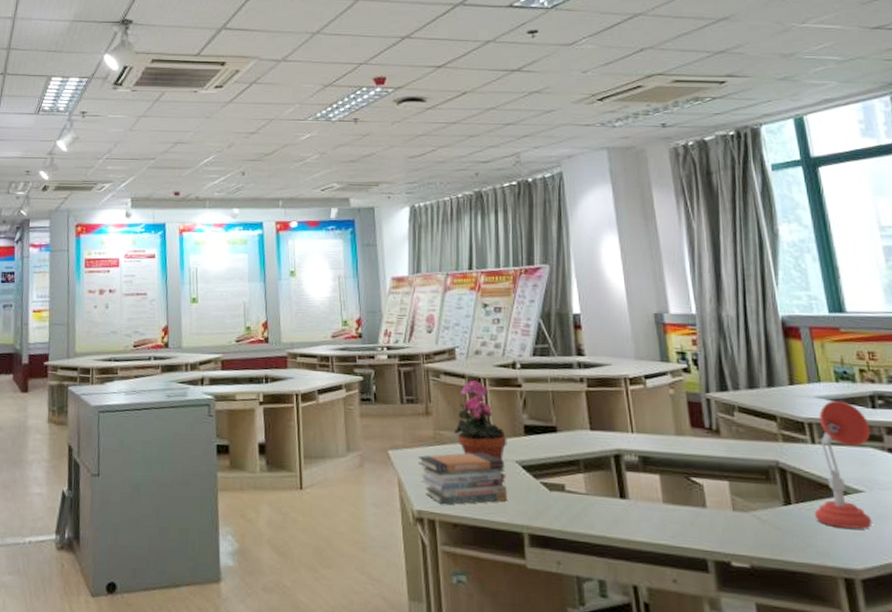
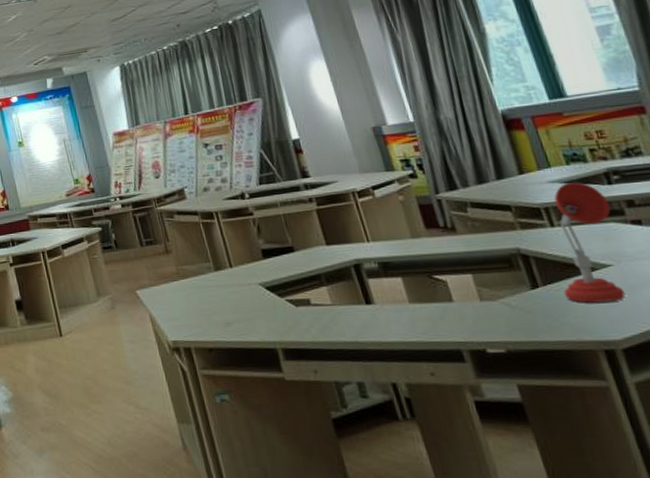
book stack: present [417,452,507,505] -> none [164,280,256,333]
potted plant: present [453,379,507,482] -> none [194,214,252,304]

